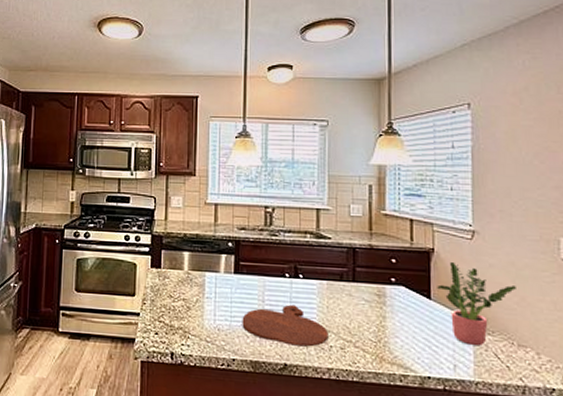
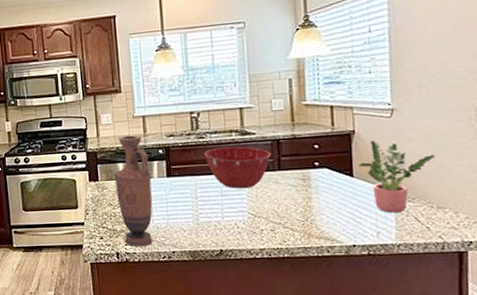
vase: none [178,222,218,350] -> present [114,135,153,247]
cutting board: present [242,304,329,347] -> none [178,198,259,234]
mixing bowl: none [276,248,346,298] -> present [205,146,271,189]

